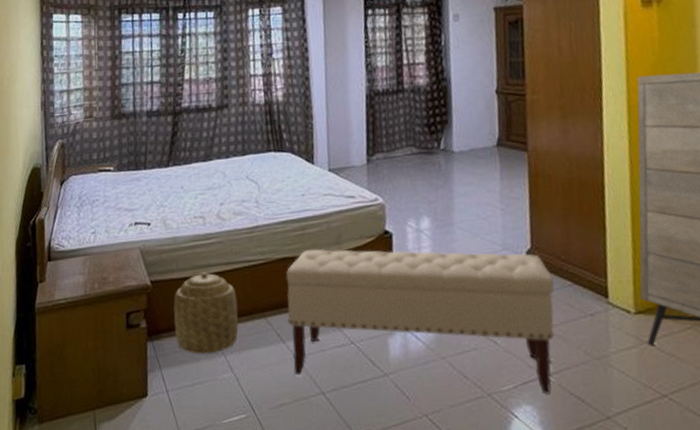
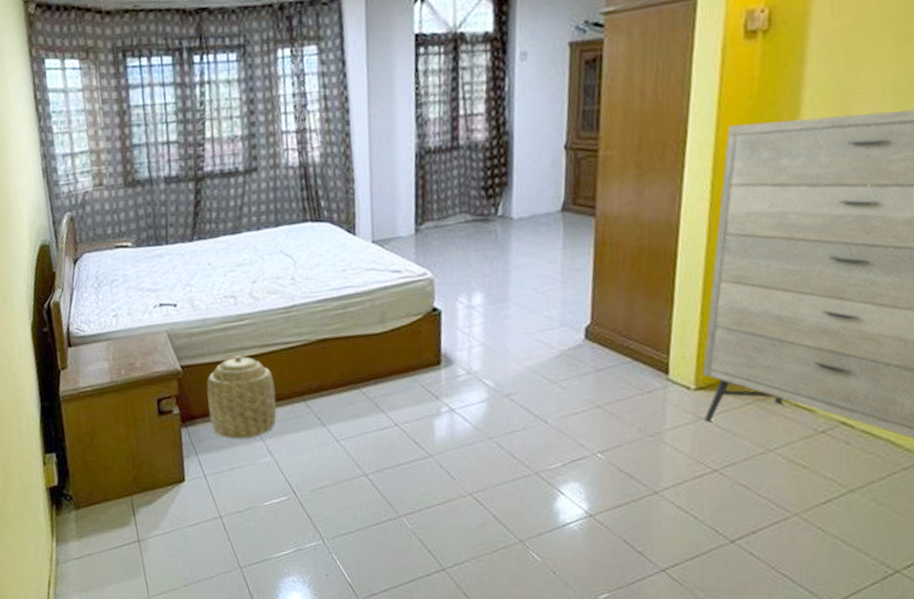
bench: present [285,249,555,395] -> none [325,328,612,472]

